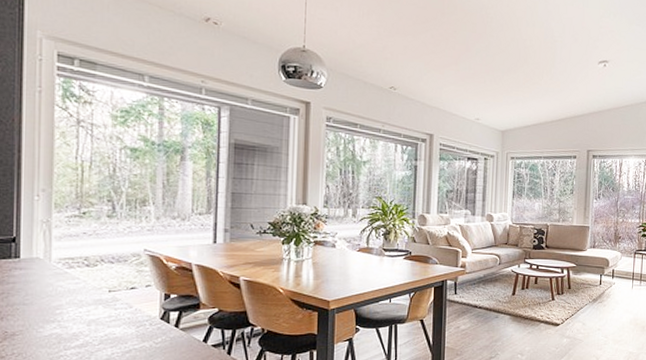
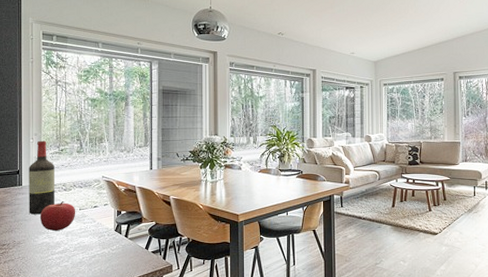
wine bottle: none [30,198,72,297] -> present [29,140,55,215]
fruit: none [47,280,104,320] -> present [39,201,76,232]

